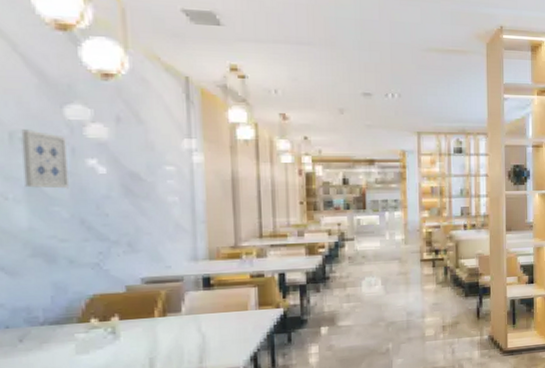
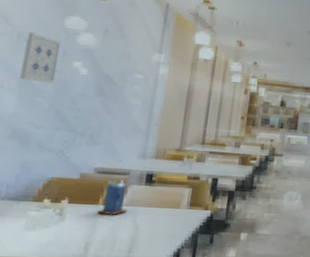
candle: none [154,288,189,328] -> present [96,180,127,216]

